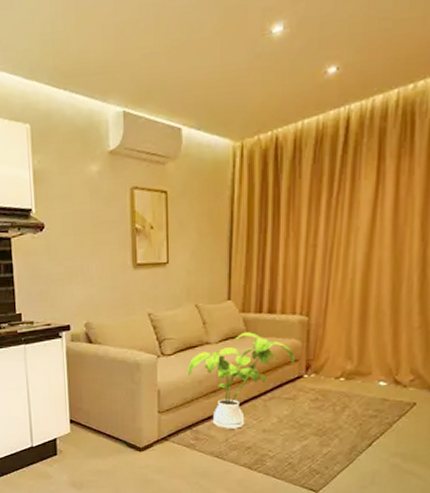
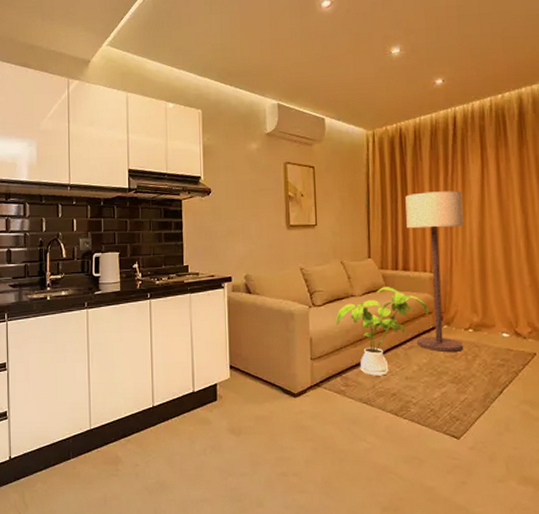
floor lamp: none [276,215,348,403] -> present [405,190,464,352]

